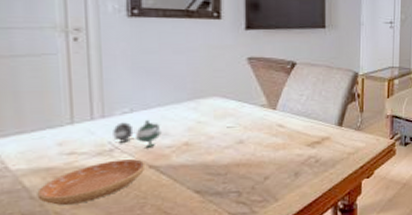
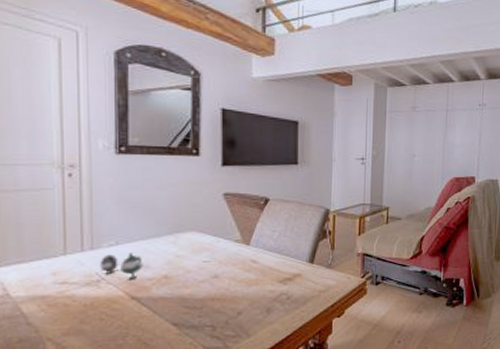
saucer: present [37,159,146,206] -> none [33,290,128,333]

